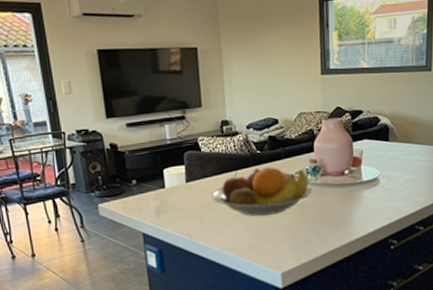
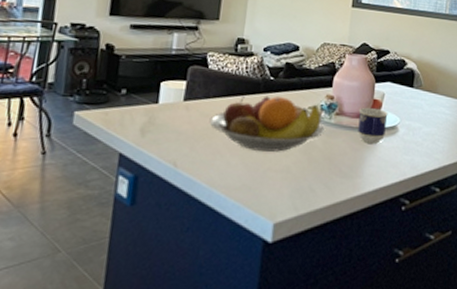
cup: none [342,164,368,197] -> present [358,107,388,144]

